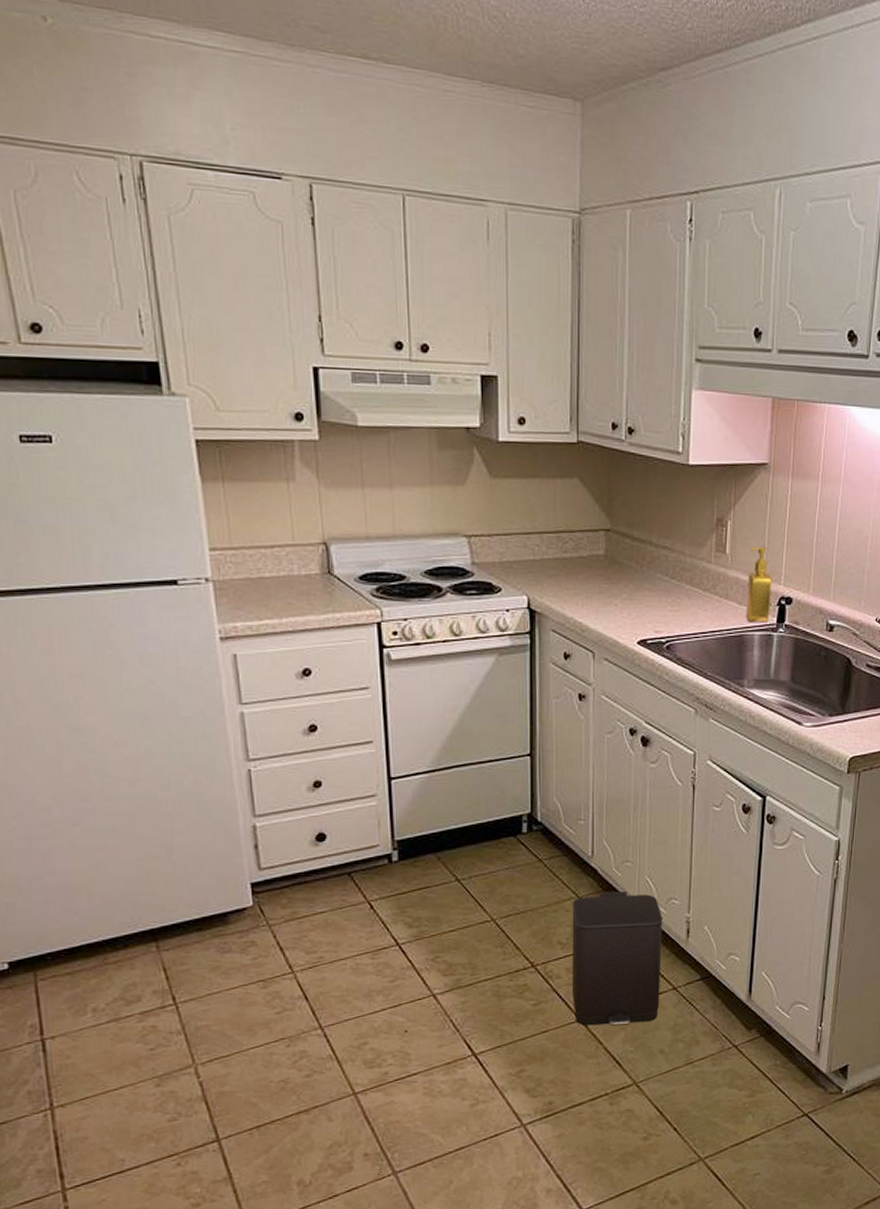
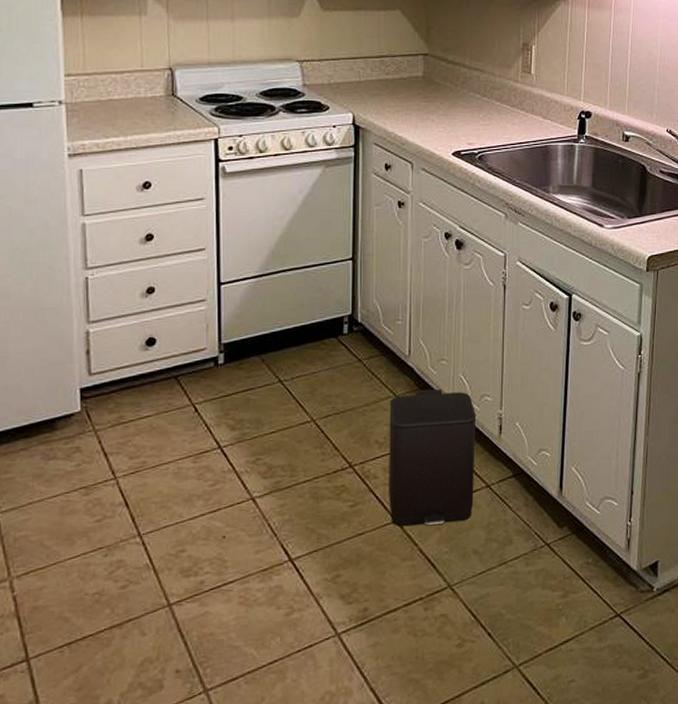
soap dispenser: present [745,546,772,623] -> none [549,67,573,135]

